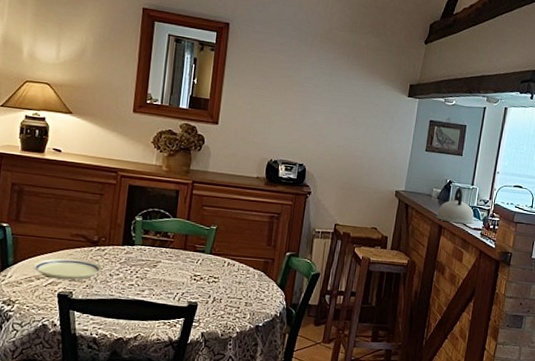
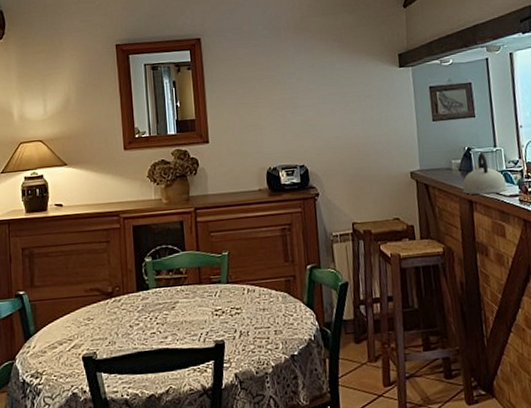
plate: present [33,258,102,280] -> none [54,314,121,341]

